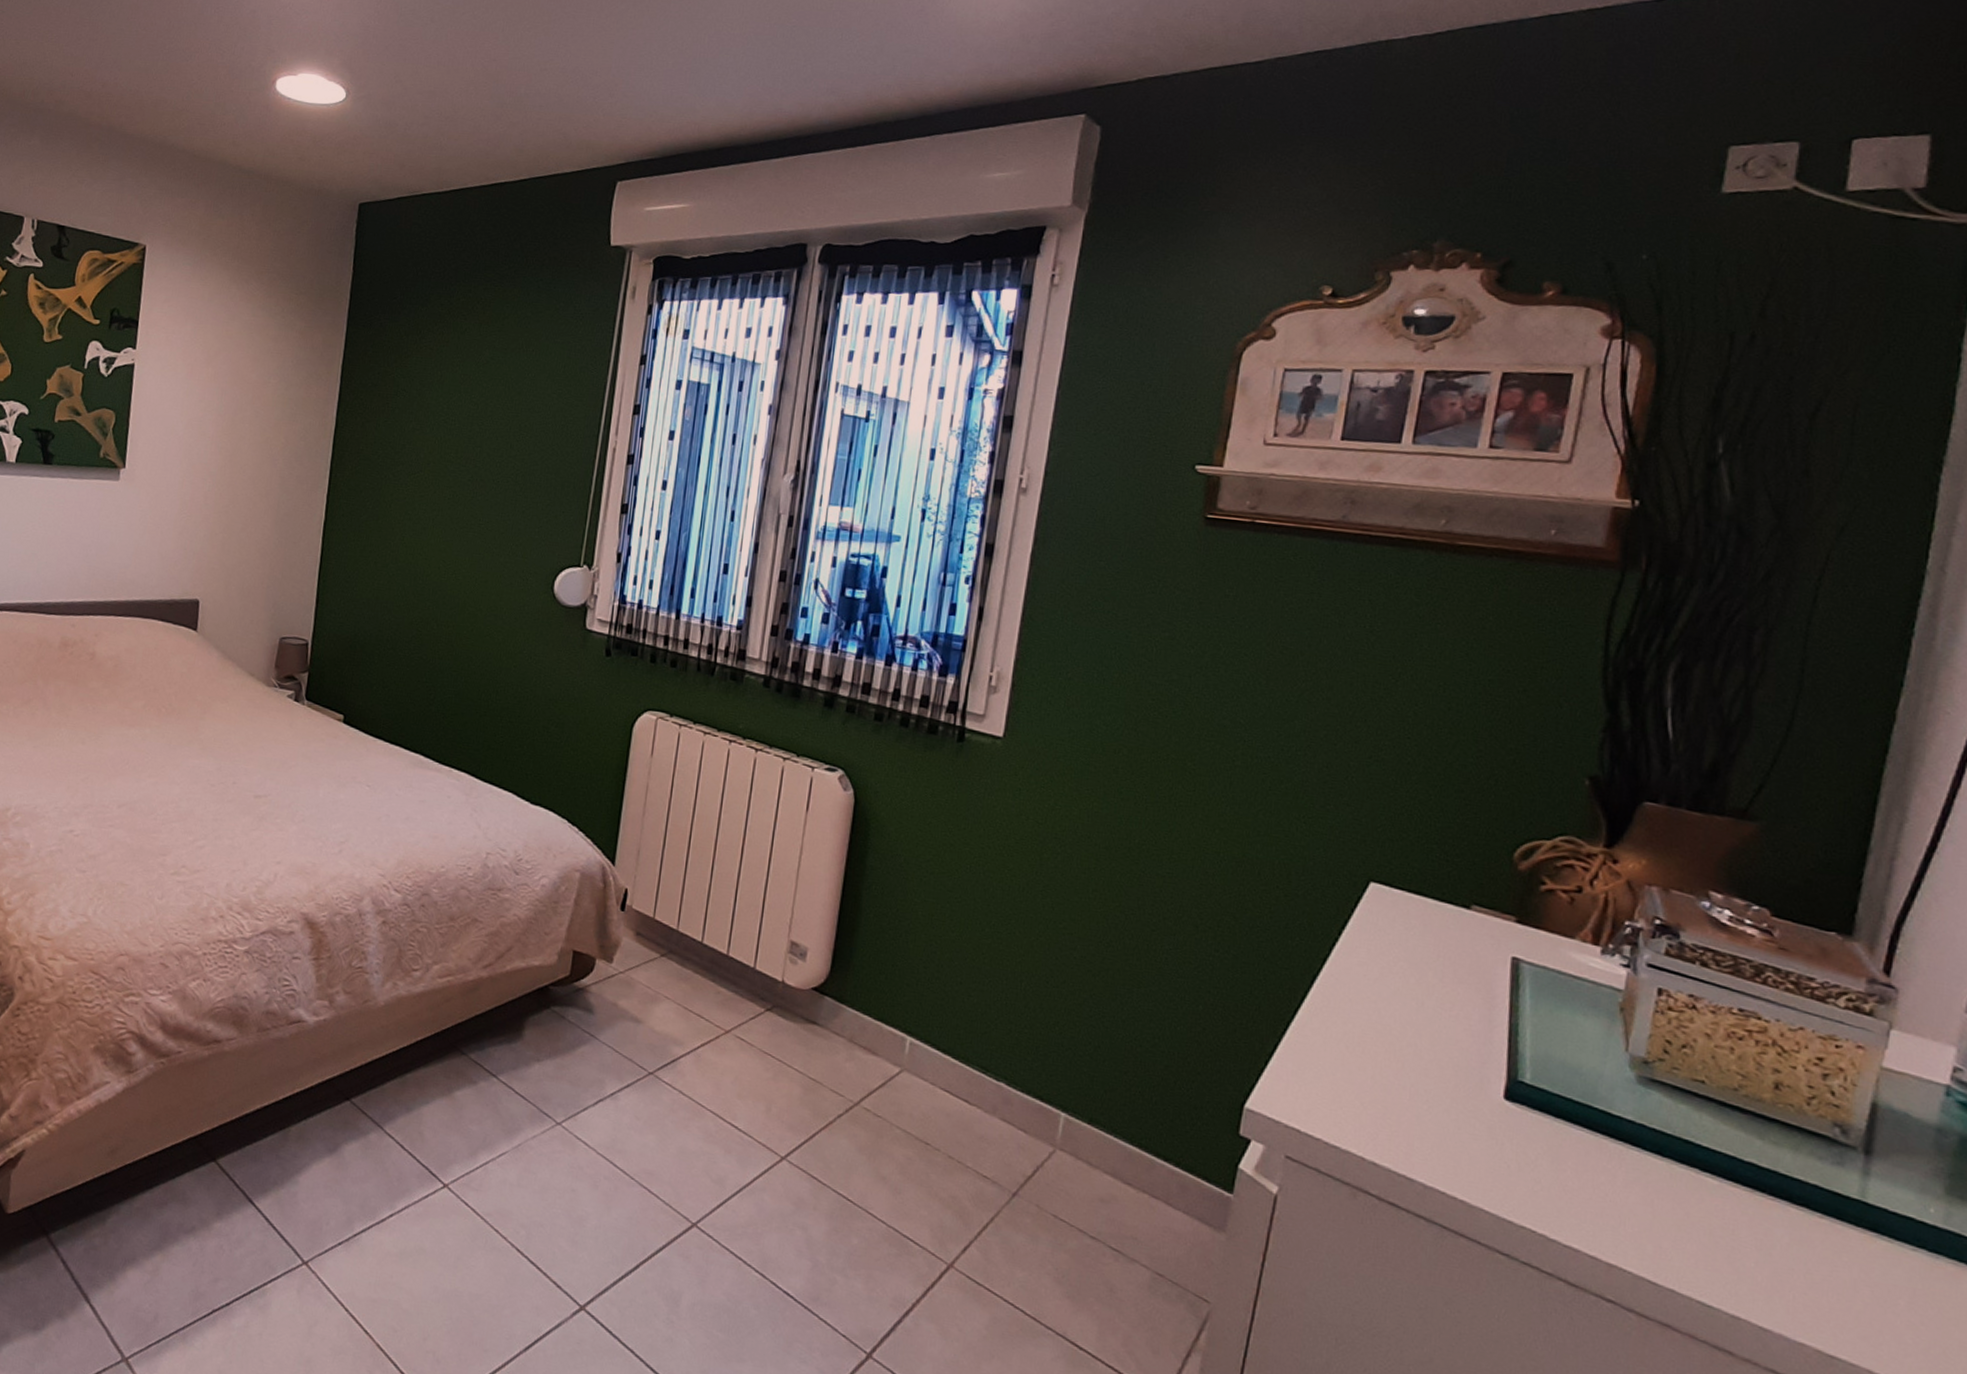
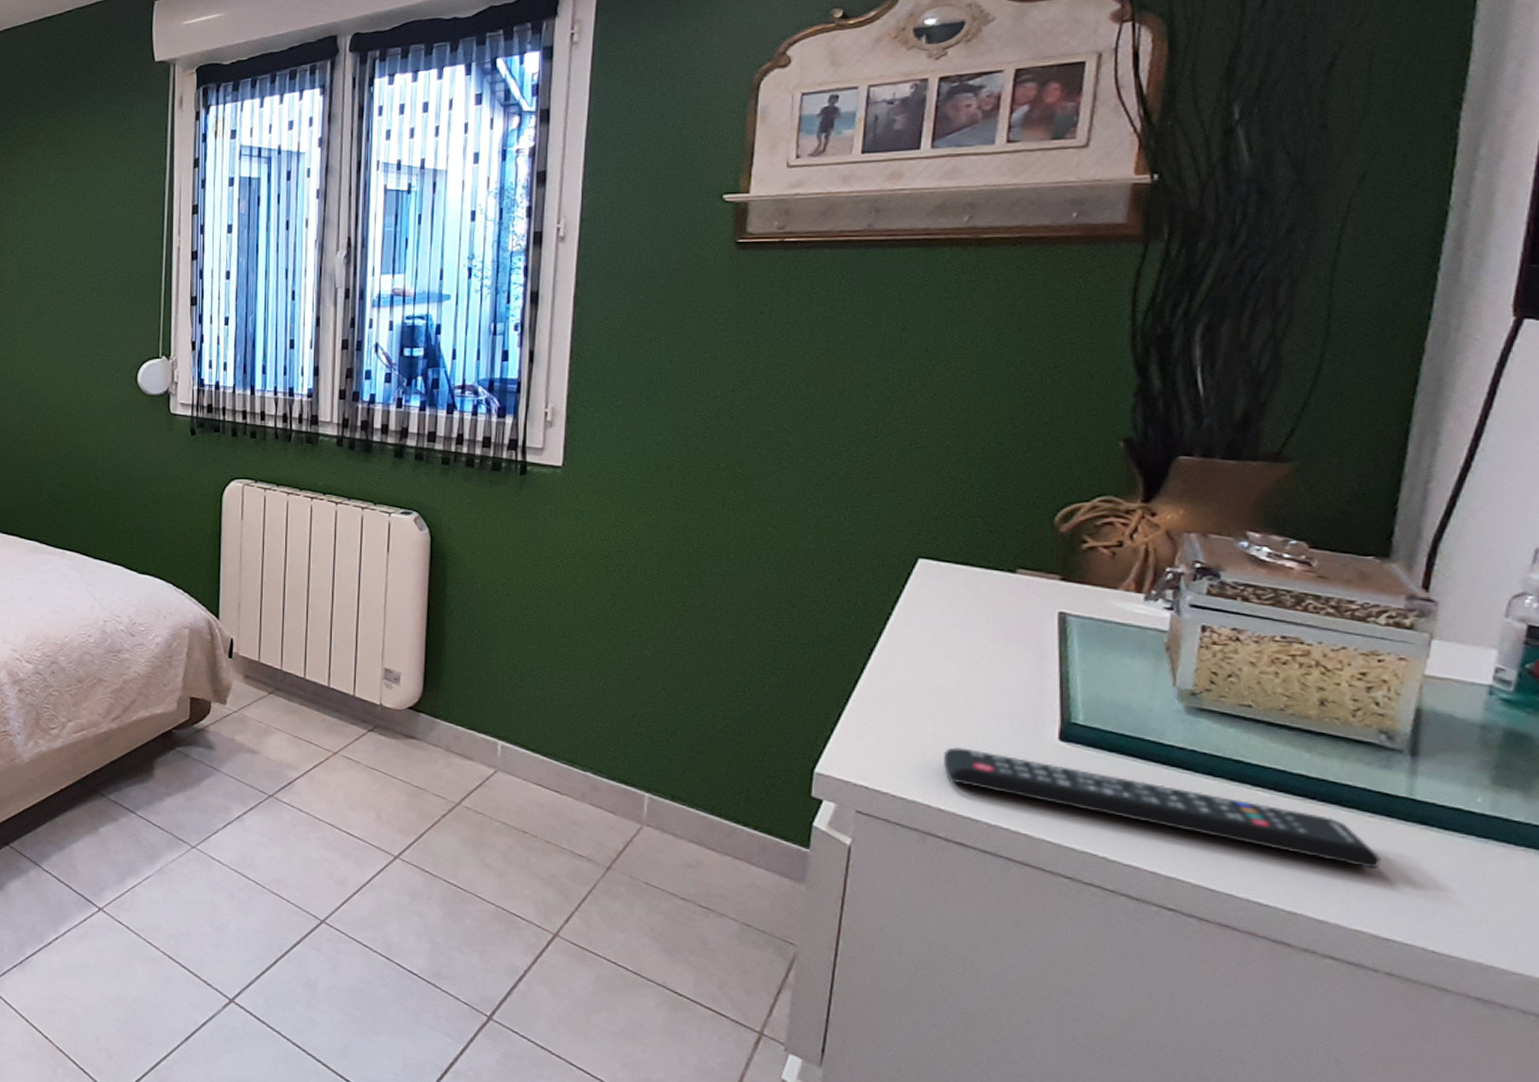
remote control: none [1380,1095,1830,1276] -> present [942,747,1382,869]

